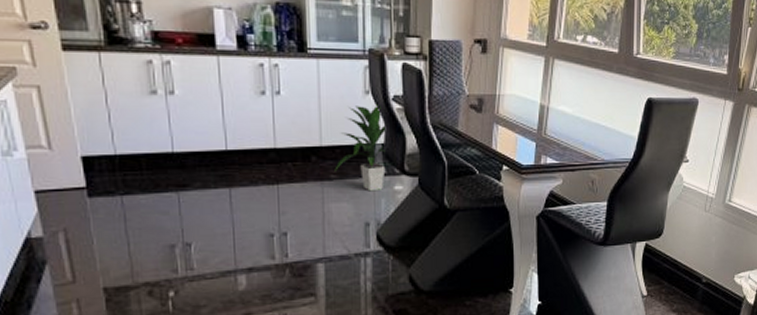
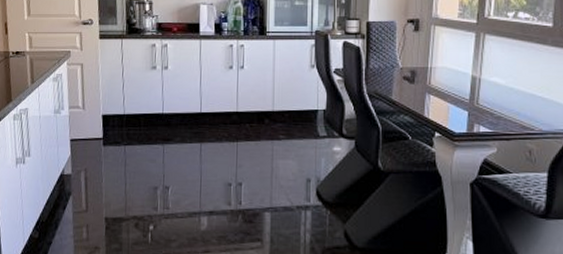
indoor plant: present [334,104,386,192] -> none [283,76,327,151]

